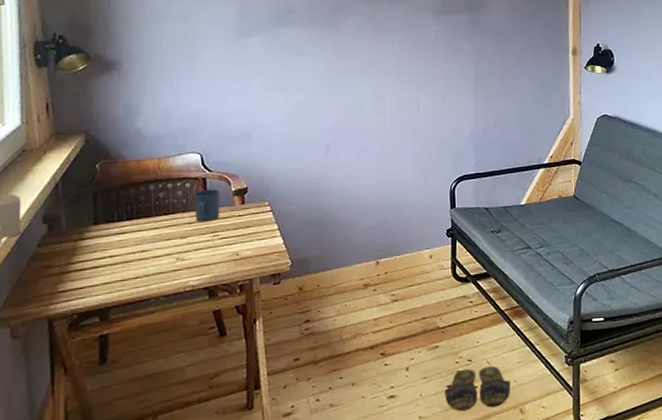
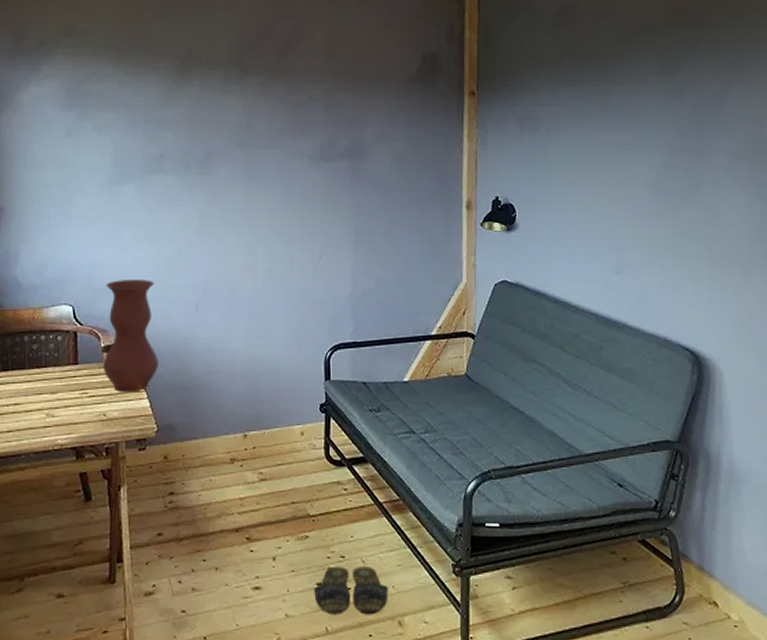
mug: present [192,189,220,223] -> none [63,344,90,379]
vase: none [234,126,291,233] -> present [103,280,159,393]

